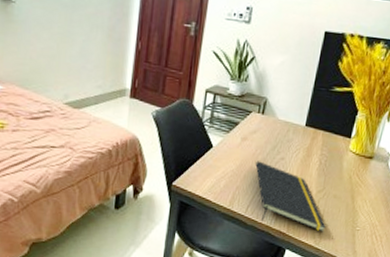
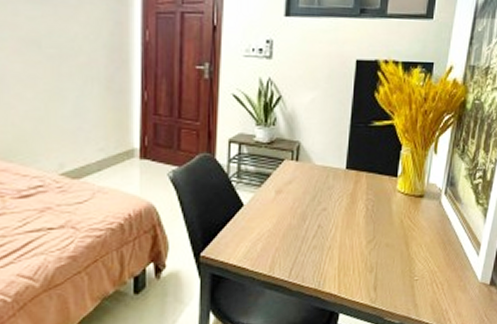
notepad: present [255,161,326,232] -> none [295,215,381,288]

